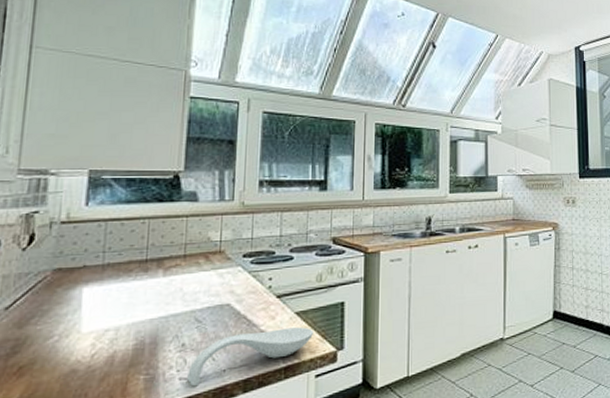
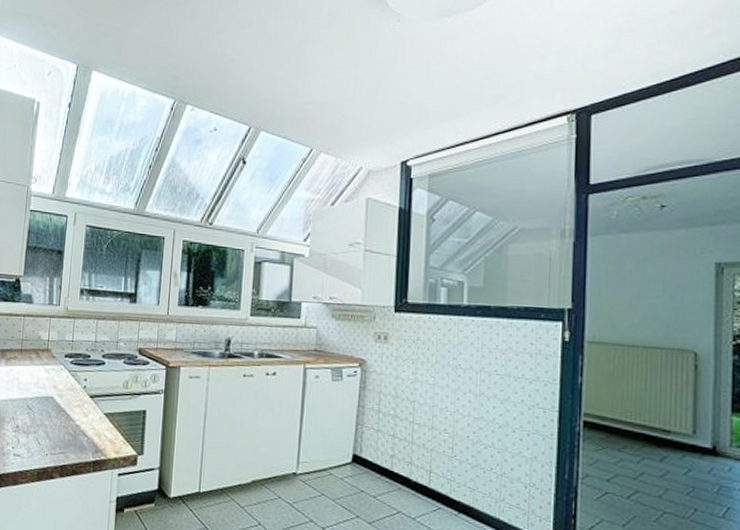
spoon rest: present [187,327,313,387] -> none [19,425,118,464]

